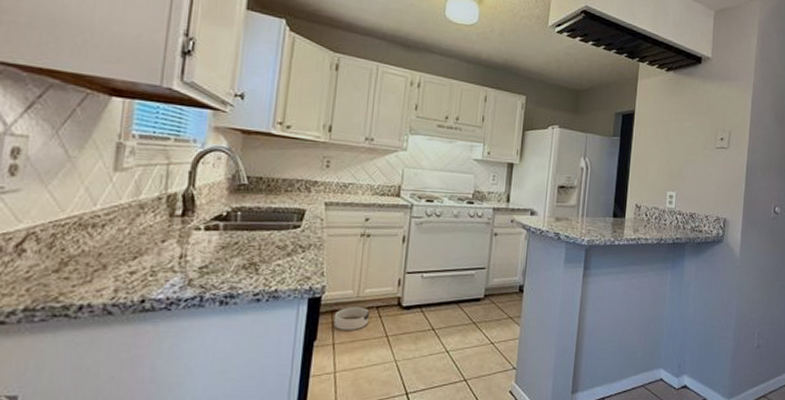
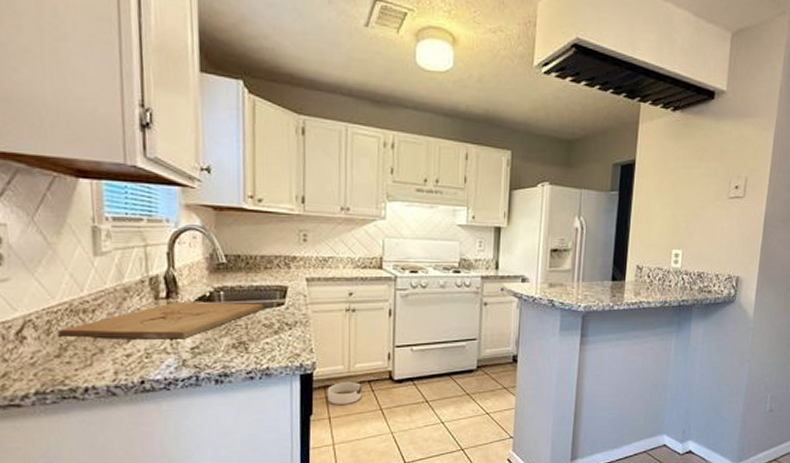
cutting board: none [61,219,280,258] -> present [58,301,264,339]

